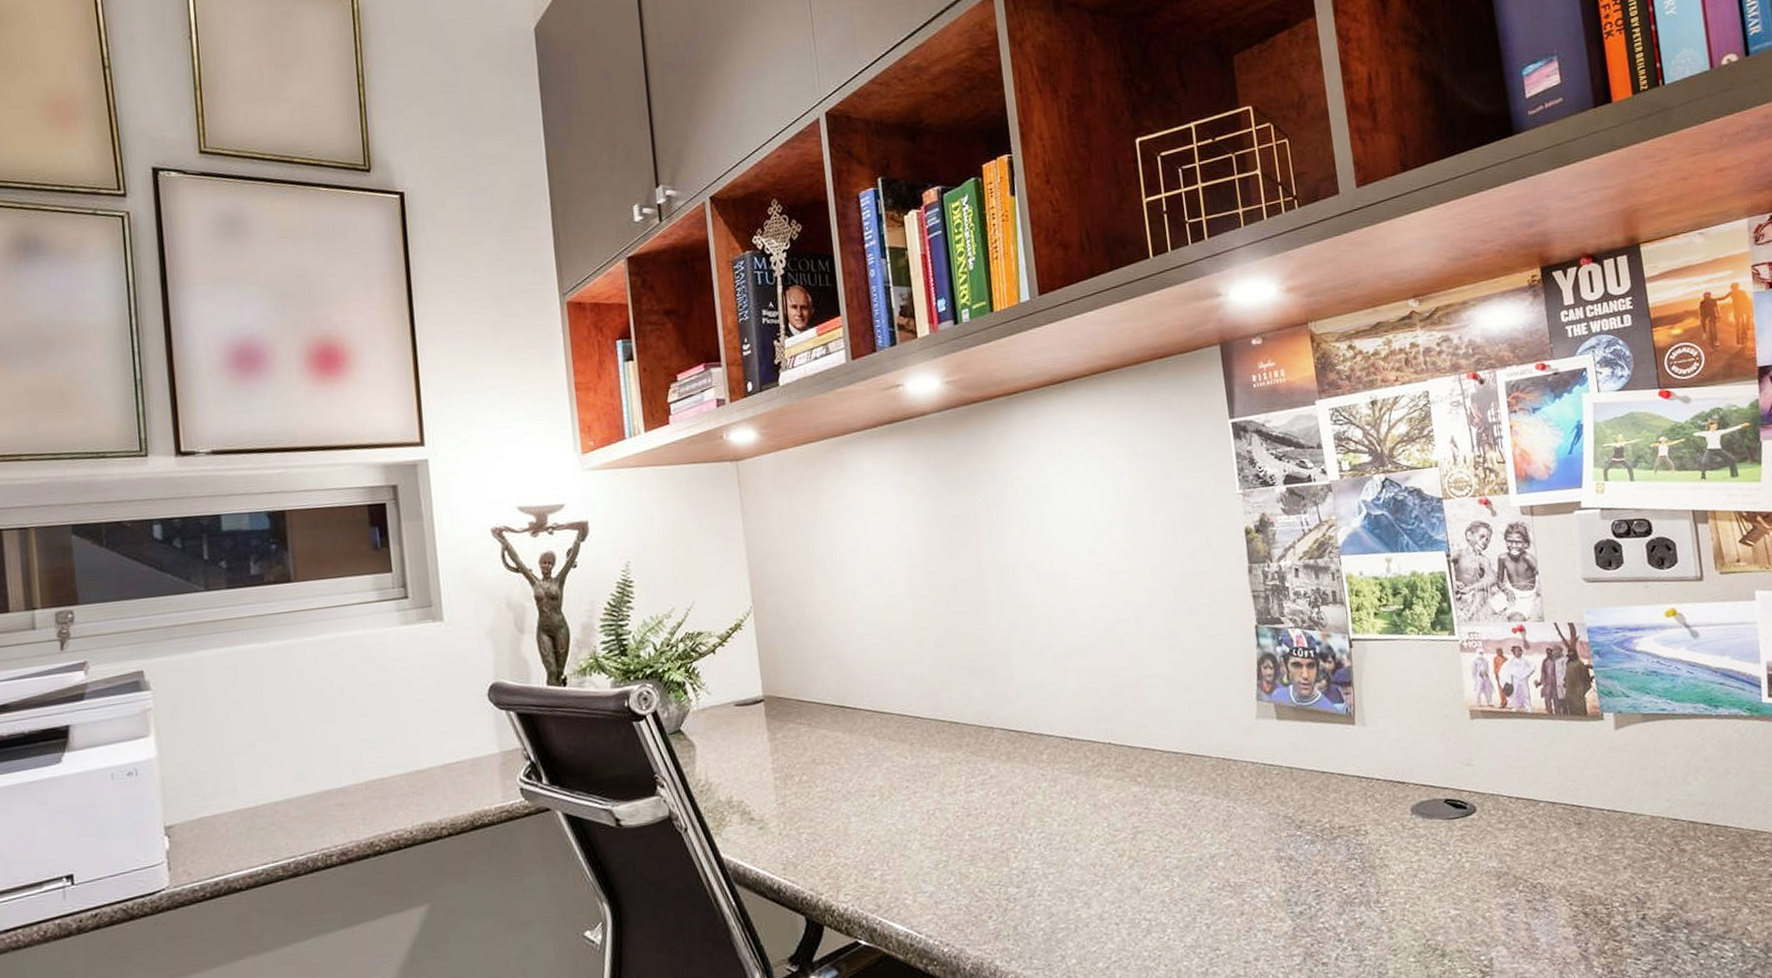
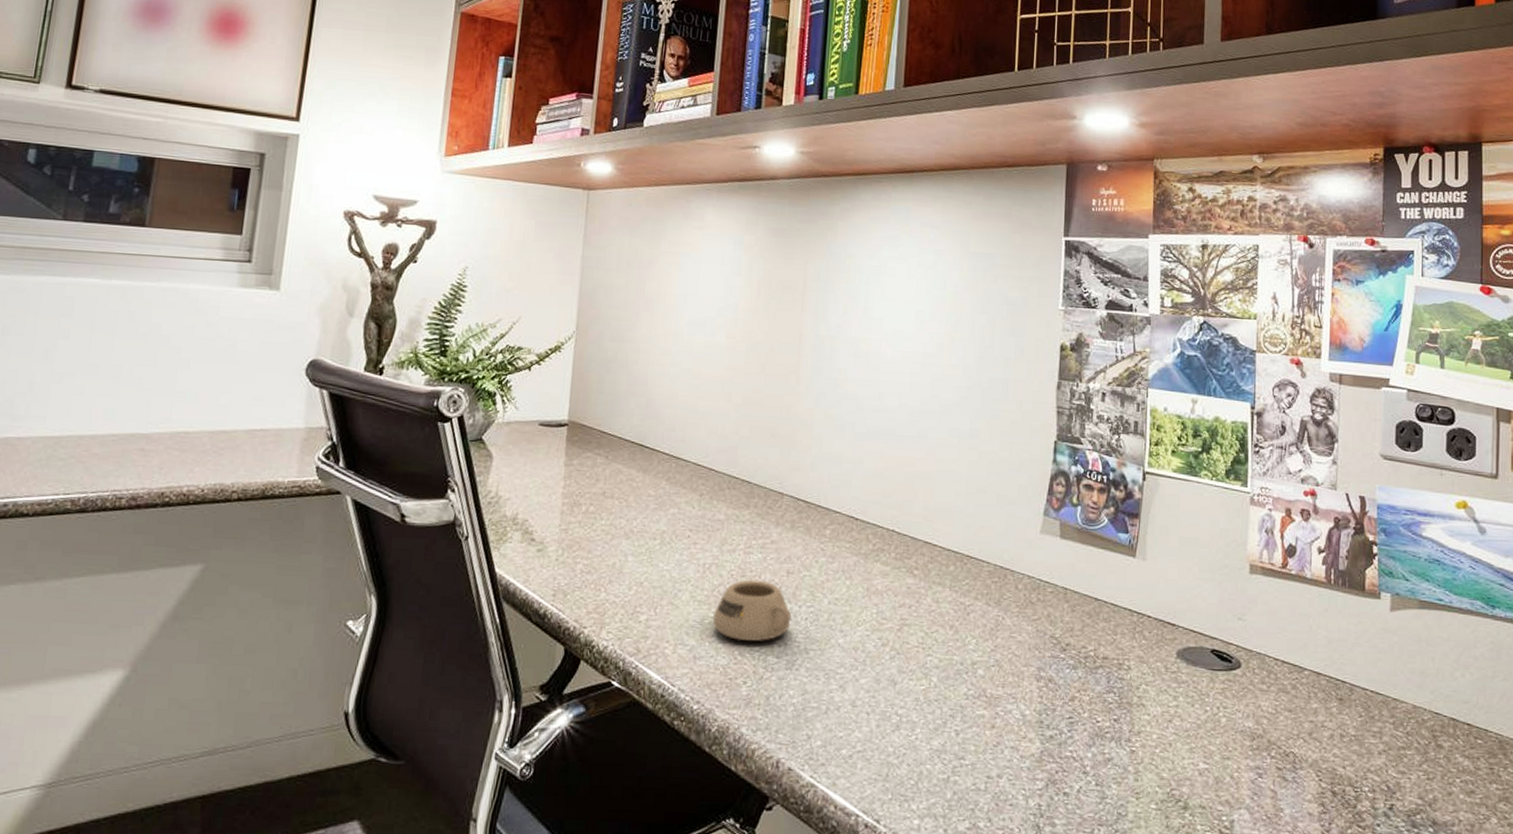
mug: none [946,816,1025,878] -> present [713,579,792,641]

